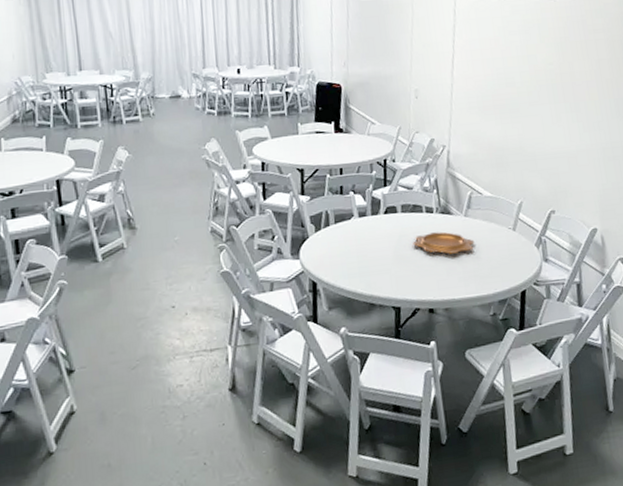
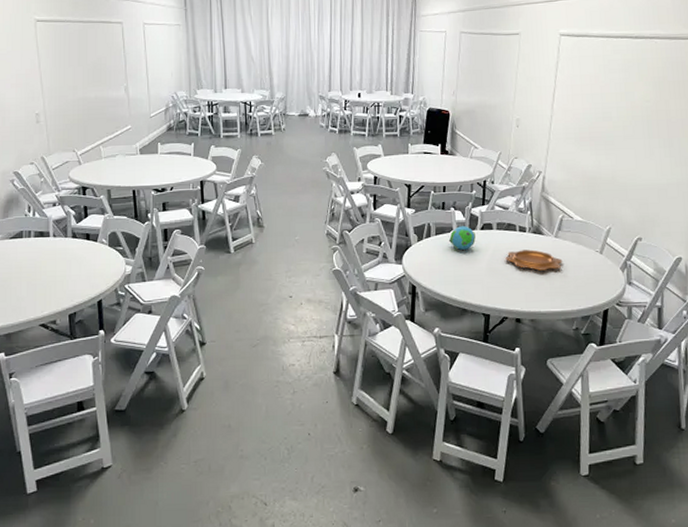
decorative ball: none [349,210,381,238] -> present [448,225,477,250]

